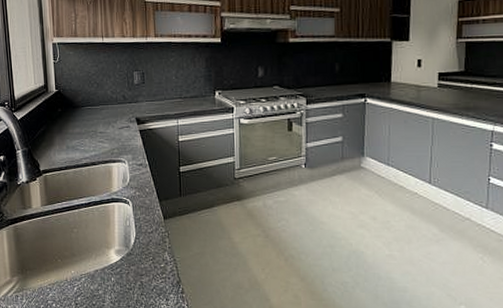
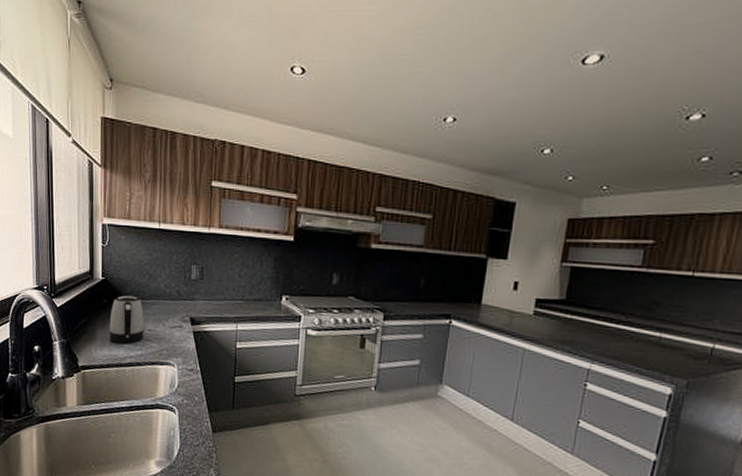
kettle: none [65,103,97,147] -> present [109,295,144,344]

